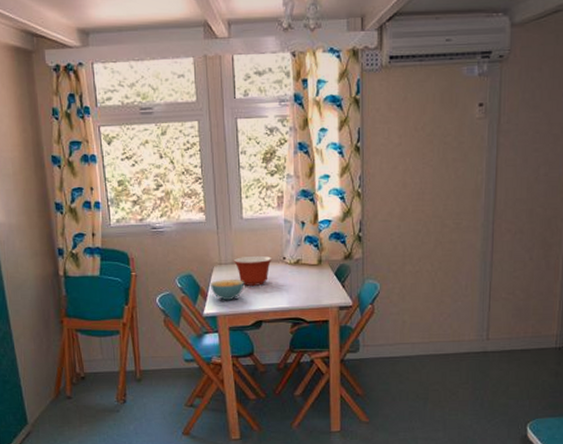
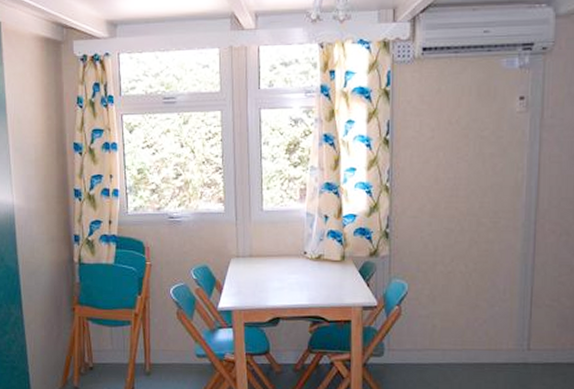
cereal bowl: present [211,280,245,301] -> none [227,273,262,295]
mixing bowl: present [233,255,273,286] -> none [251,249,293,281]

